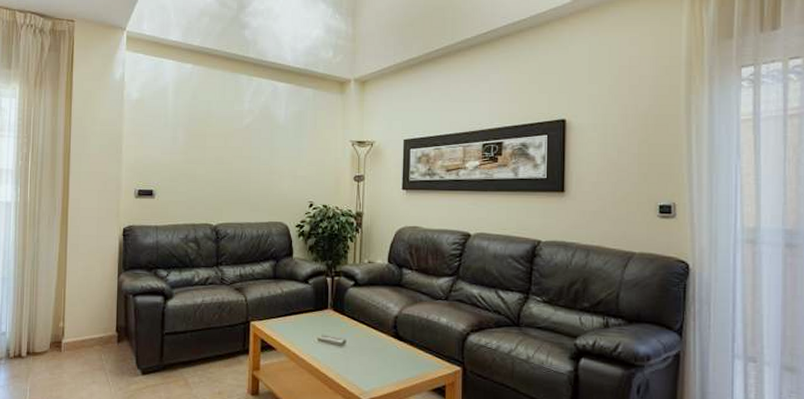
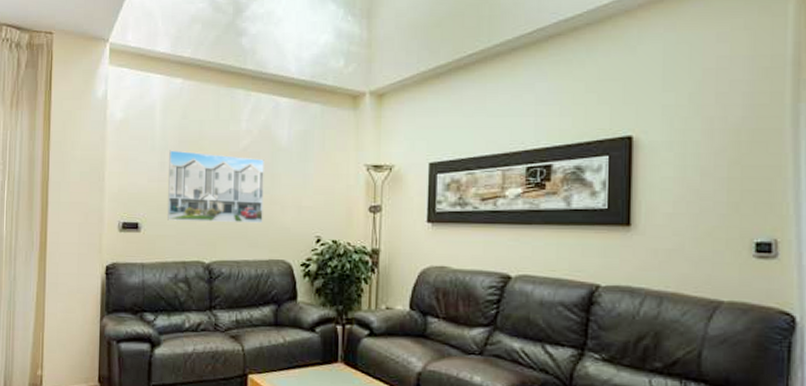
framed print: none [179,126,264,191] -> present [168,150,264,224]

